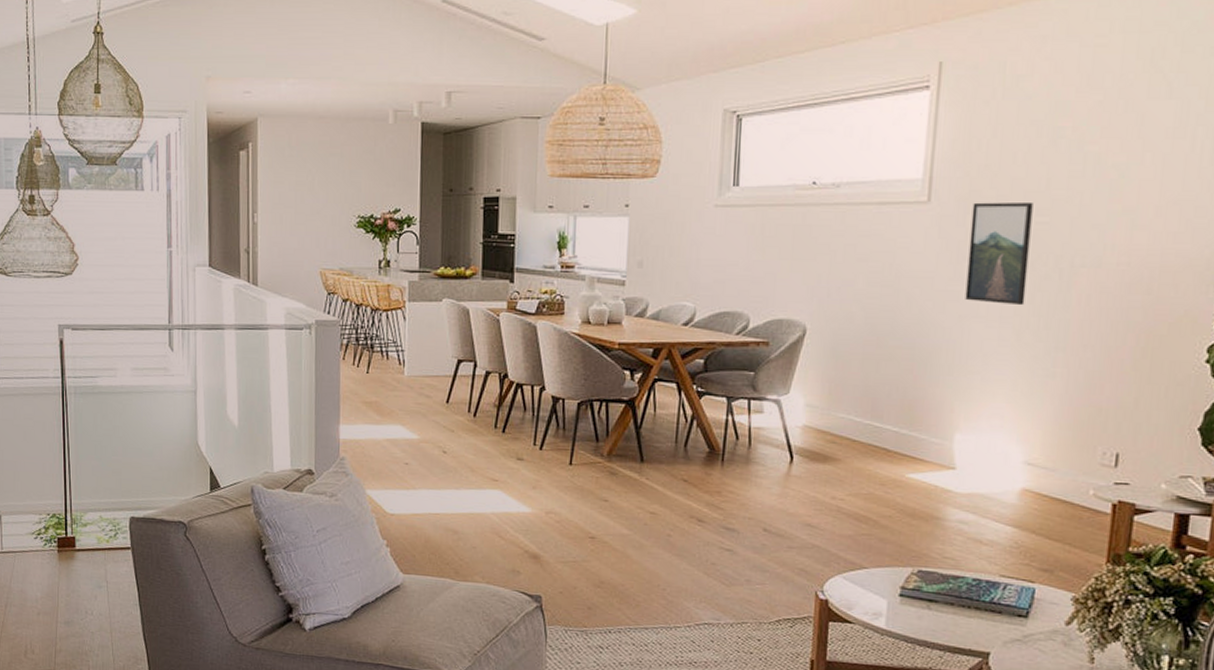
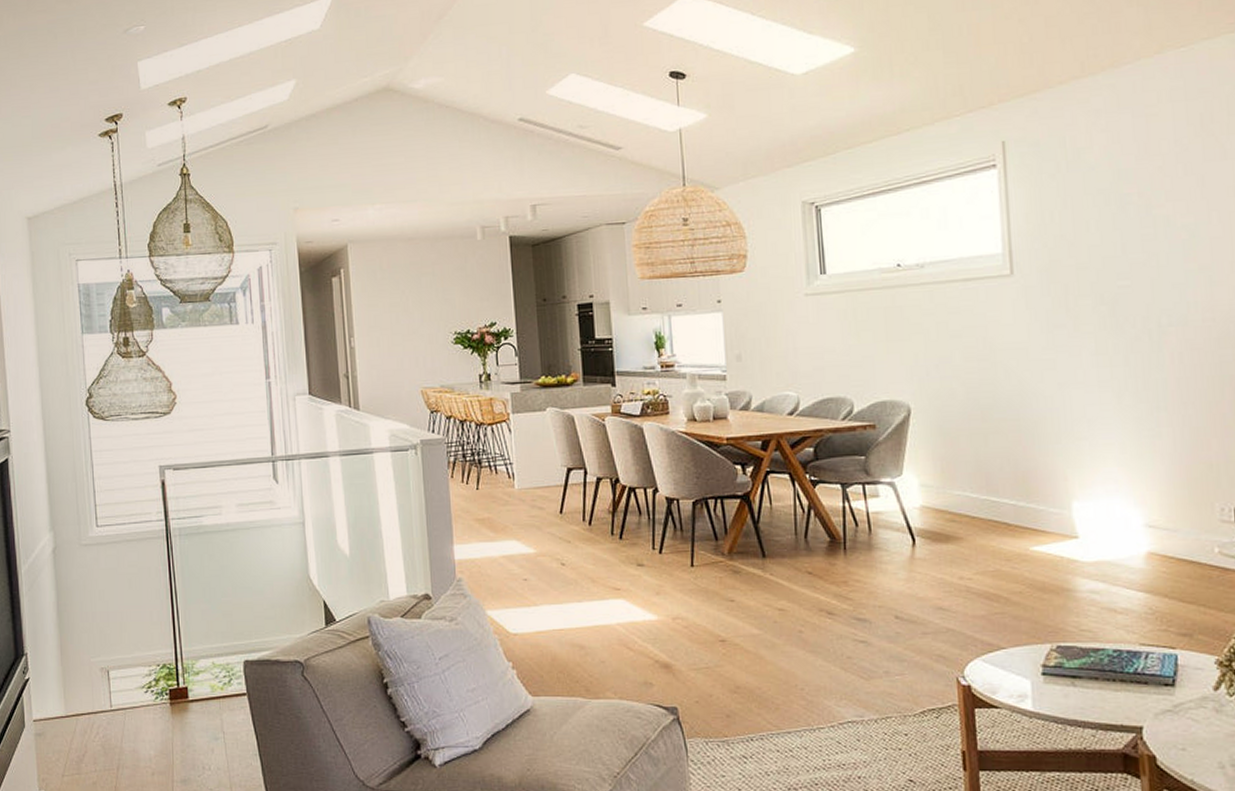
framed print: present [965,201,1033,306] -> none [1054,267,1120,369]

